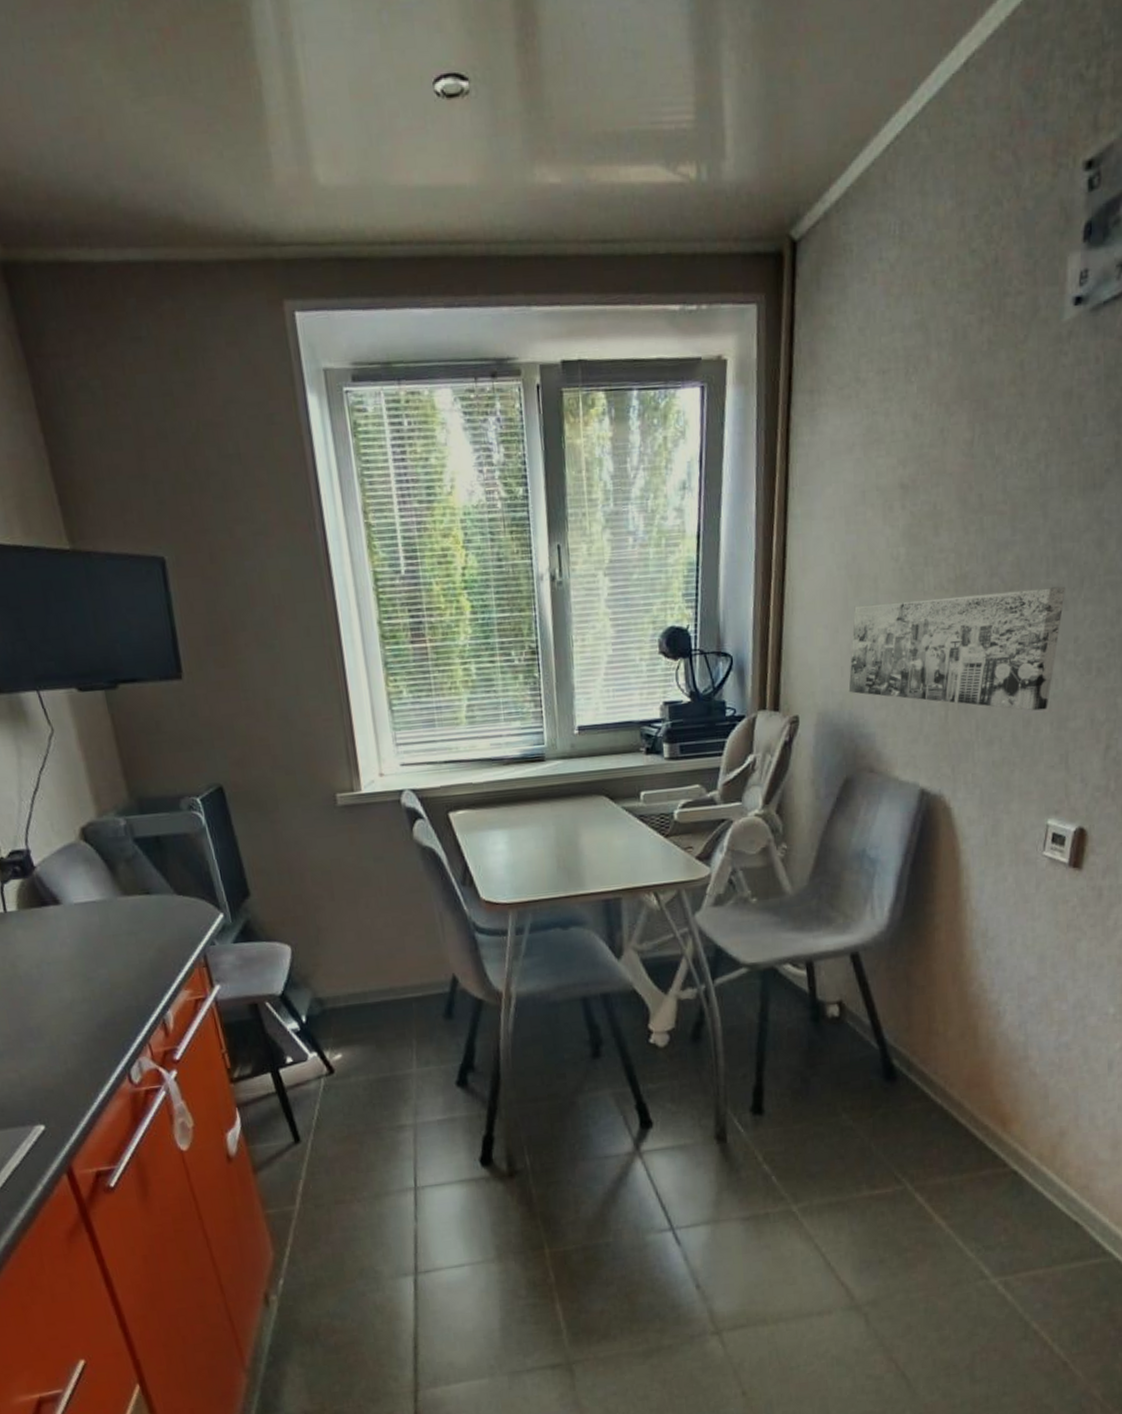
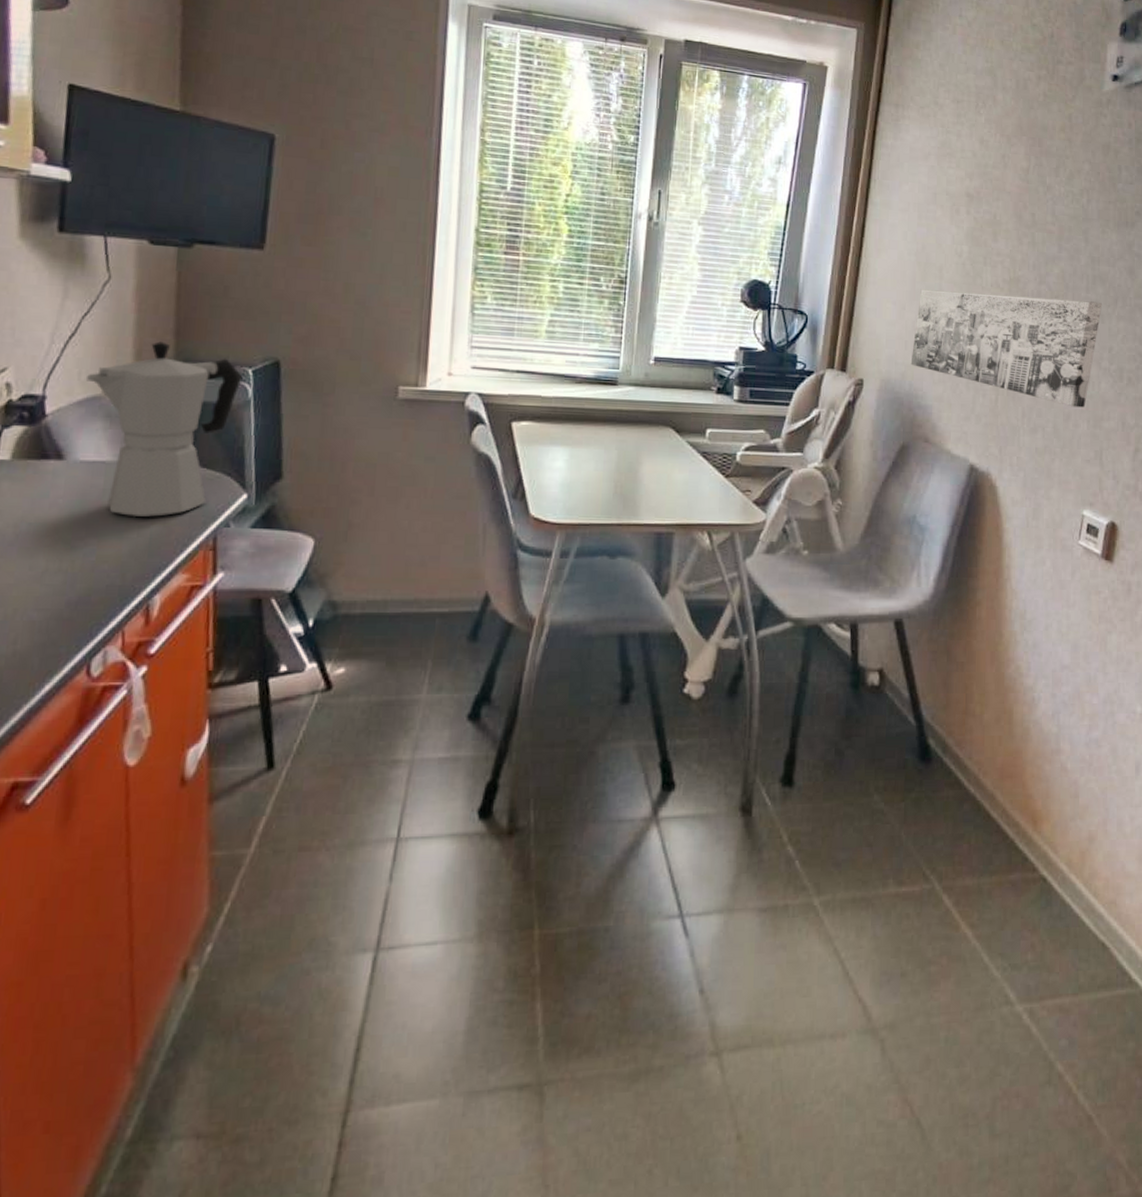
moka pot: none [59,784,193,947] -> present [87,341,243,517]

